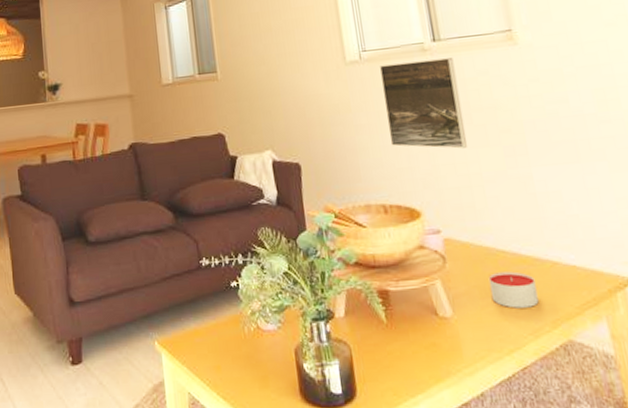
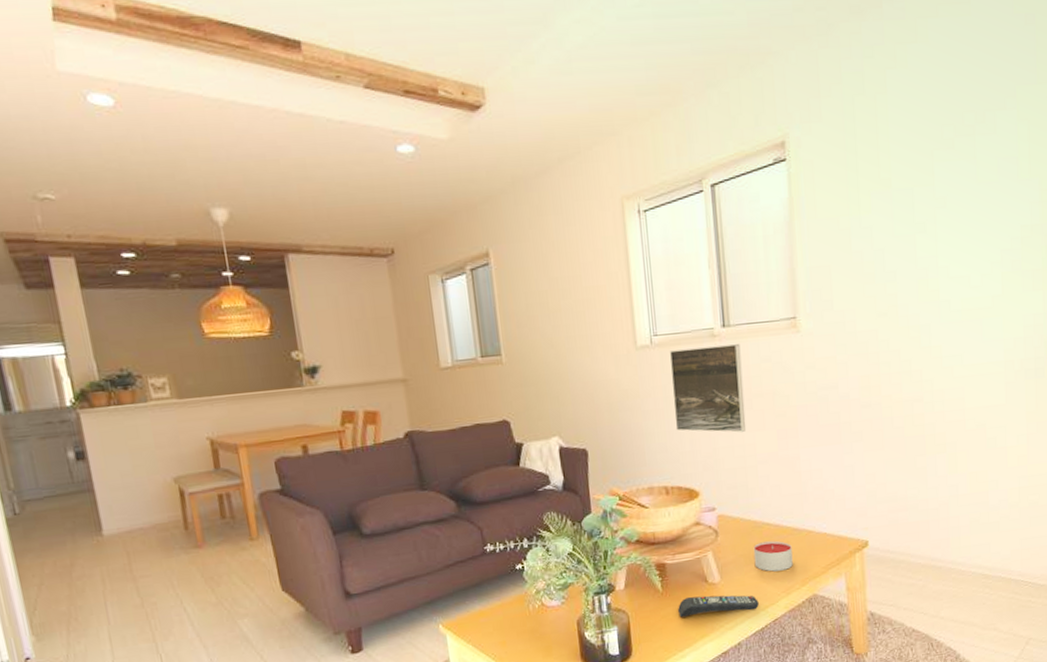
remote control: none [406,331,502,356] -> present [678,595,759,618]

